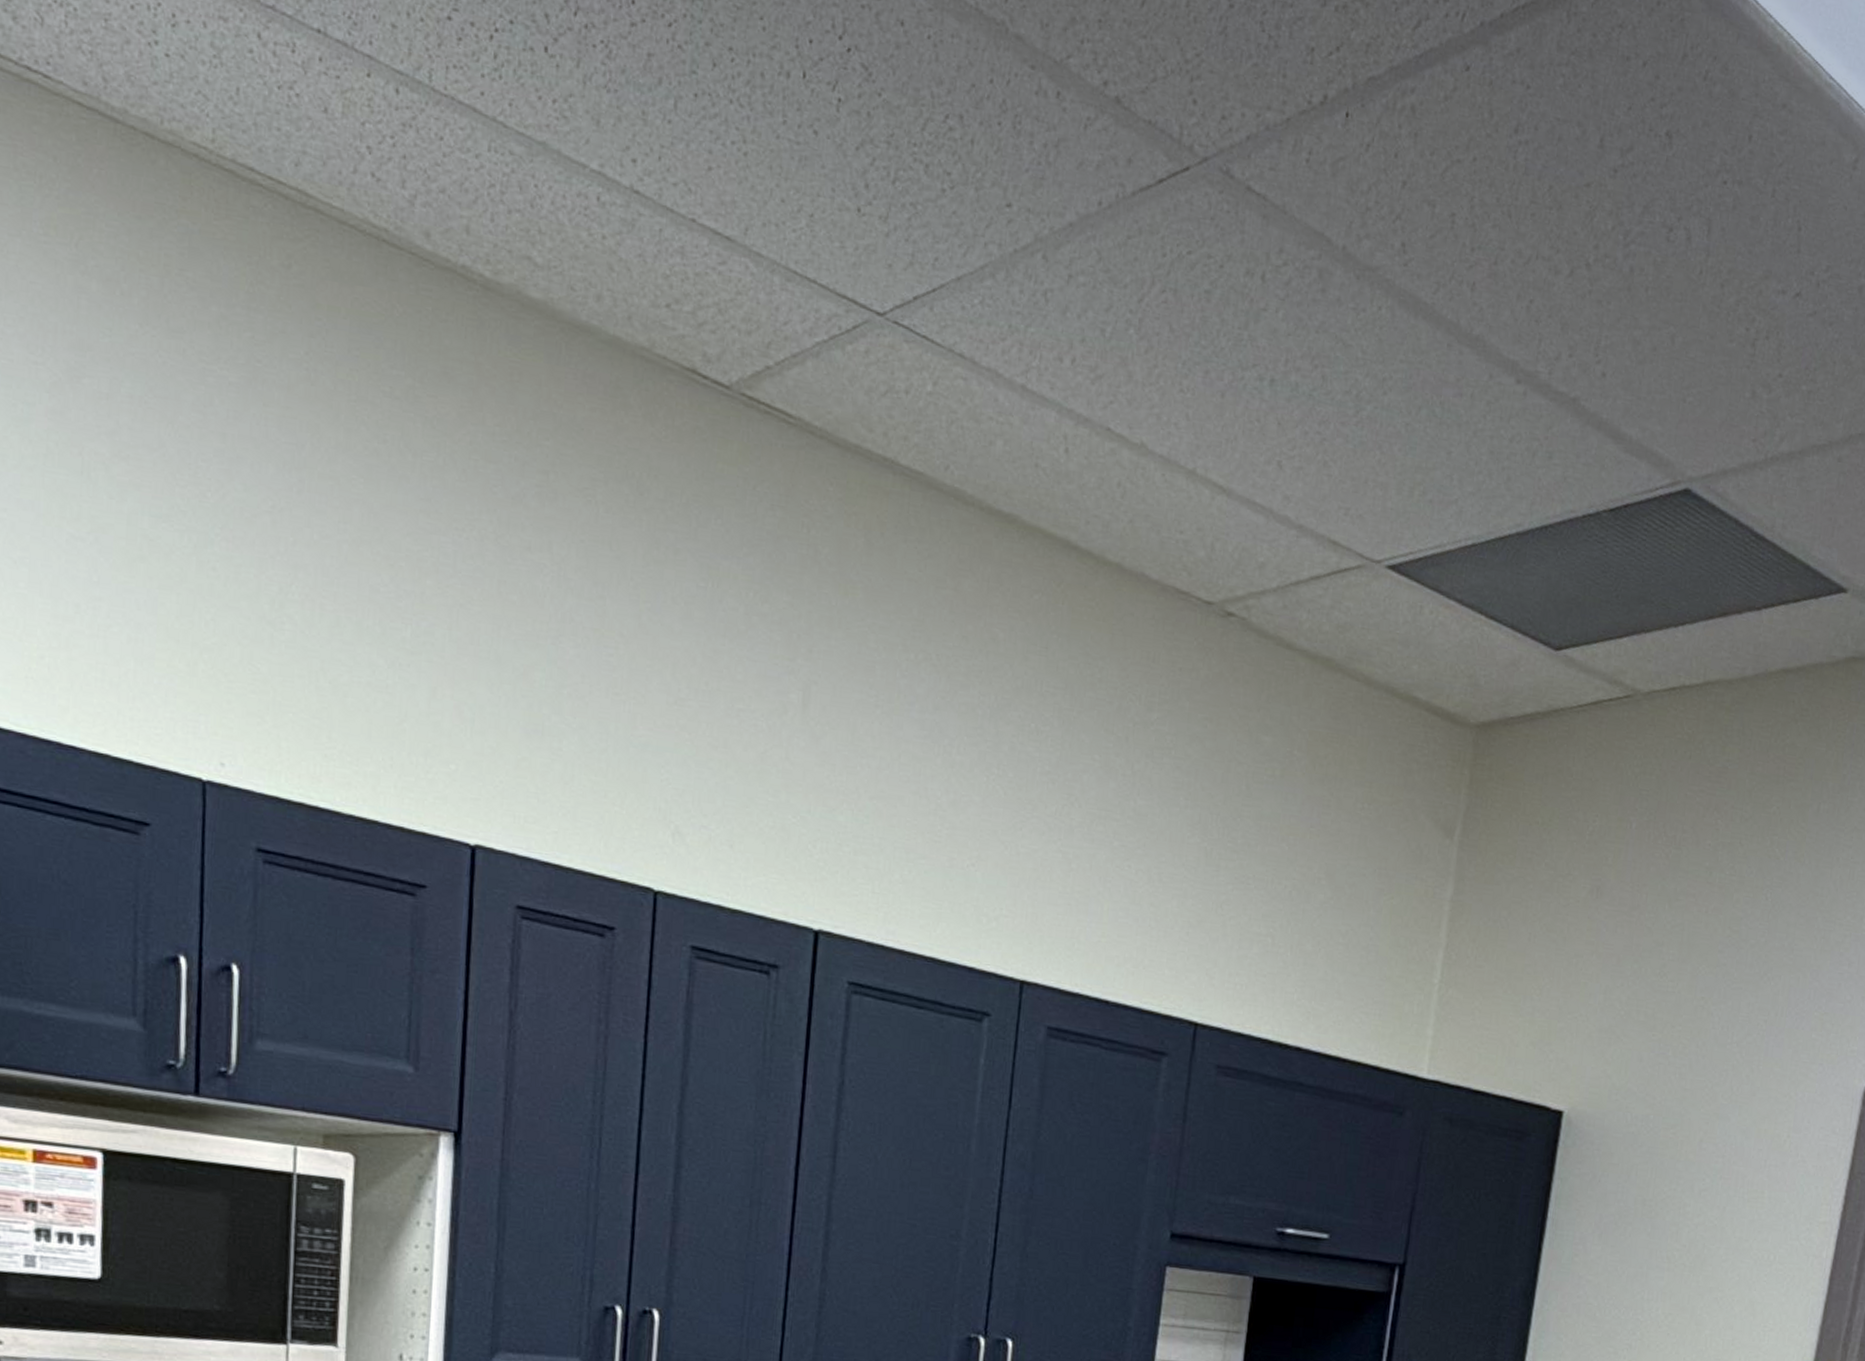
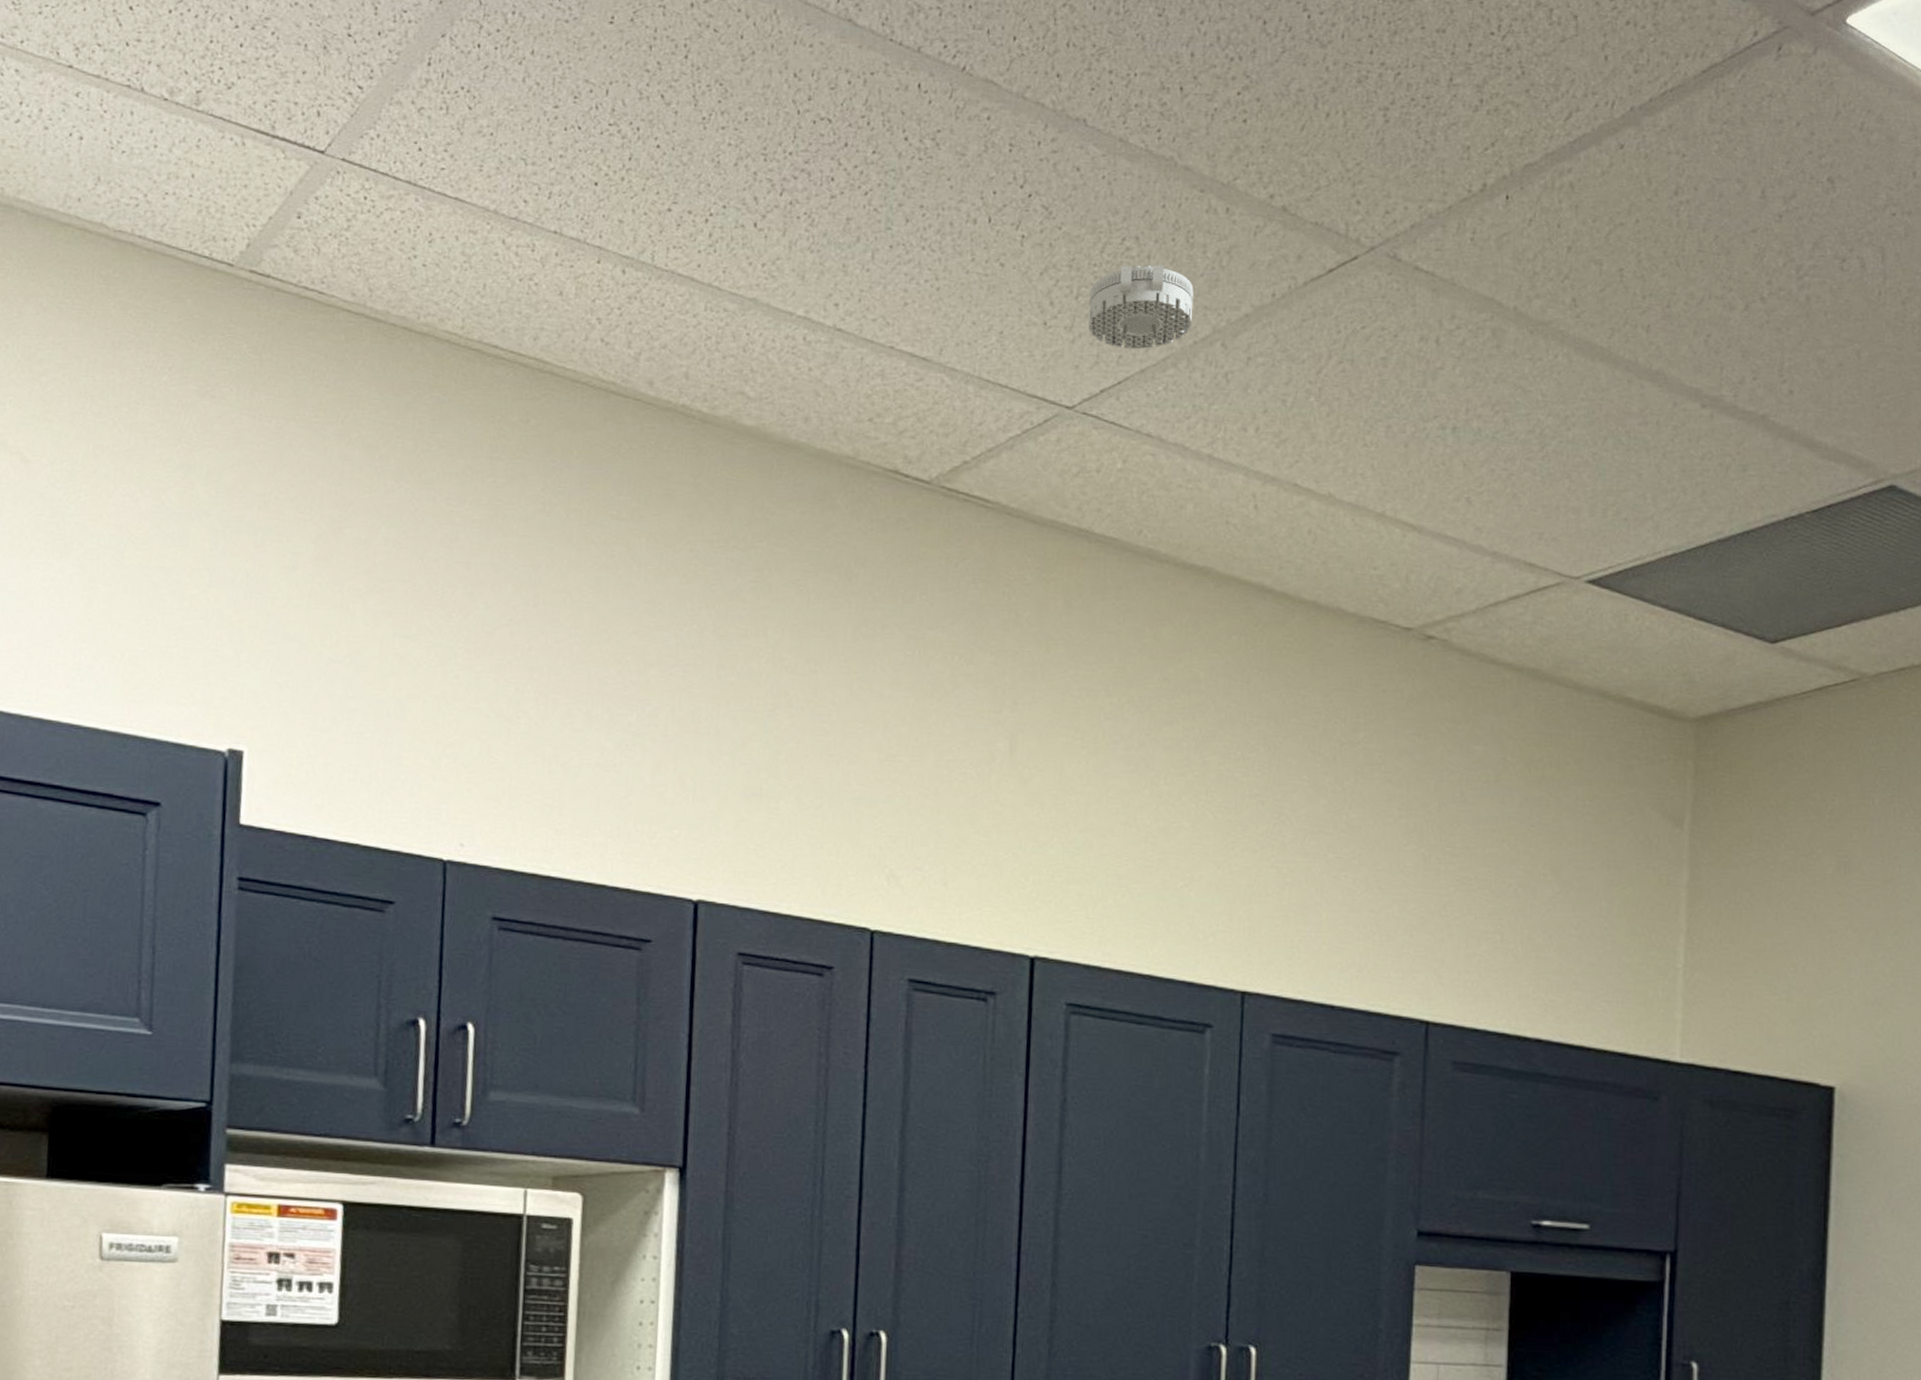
smoke detector: none [904,148,1018,253] -> present [1088,264,1194,350]

